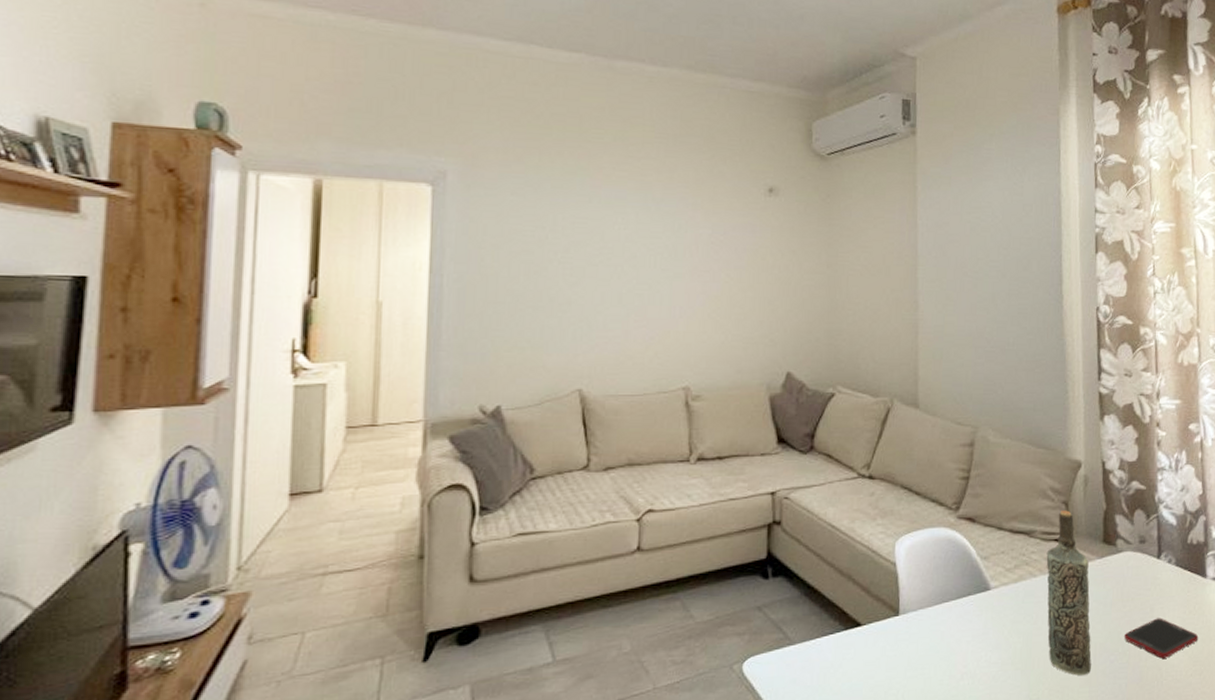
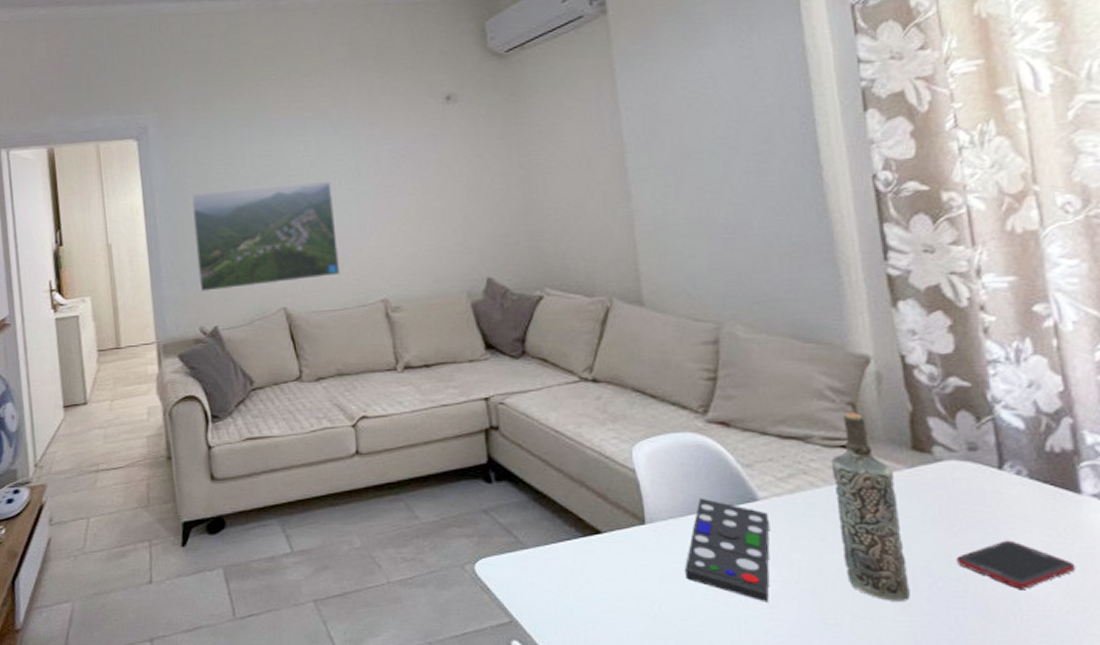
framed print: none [484,253,646,365] -> present [190,181,340,292]
remote control: none [926,588,996,684] -> present [684,497,770,602]

